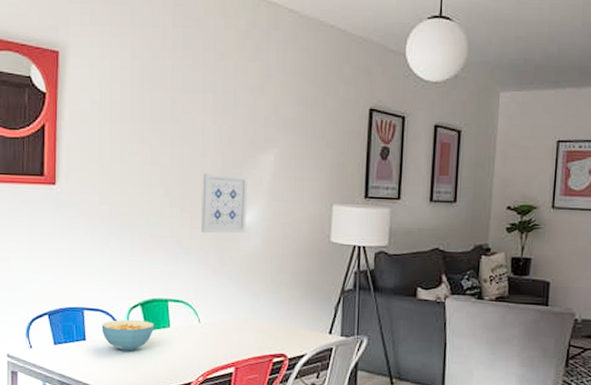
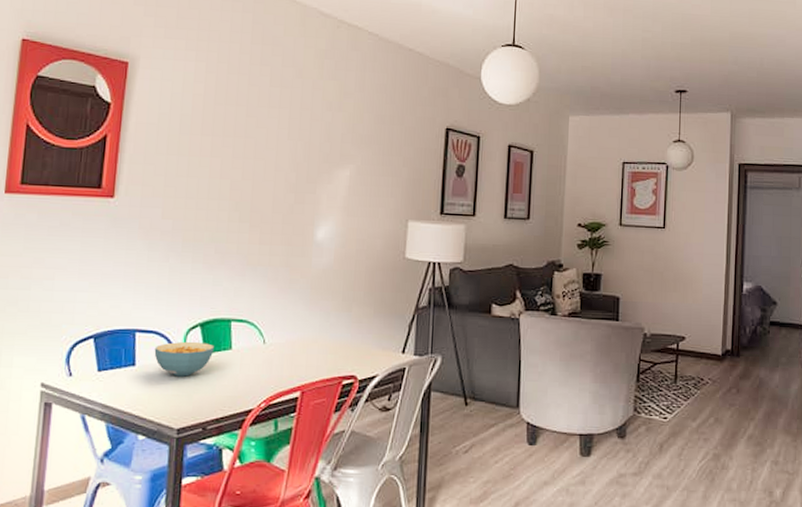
wall art: present [201,173,247,234] -> none [271,187,322,250]

